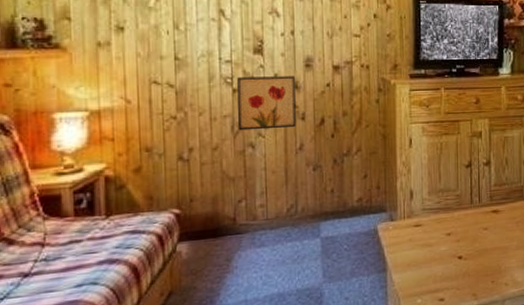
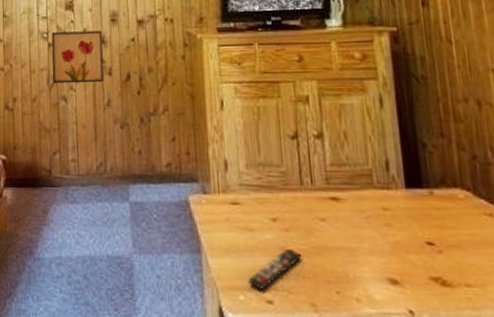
remote control: none [425,255,468,292] -> present [248,248,302,290]

